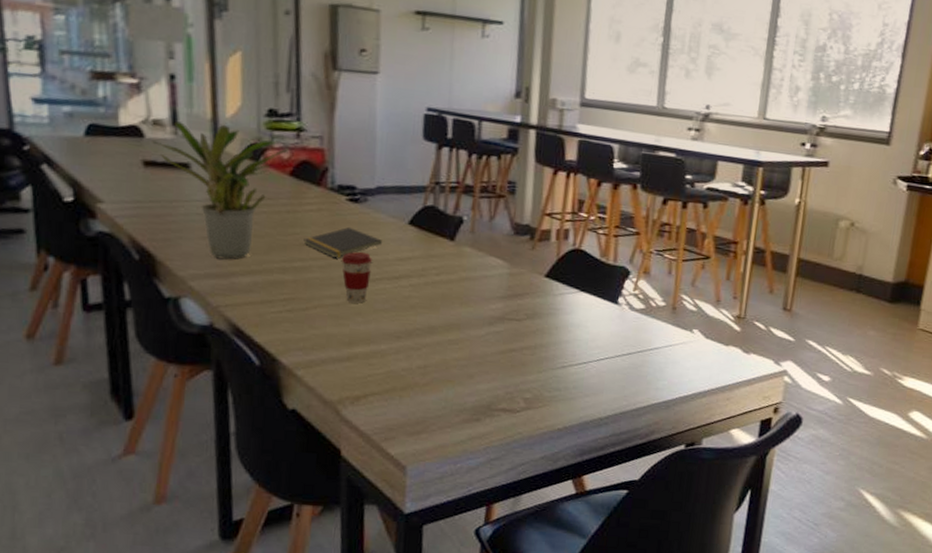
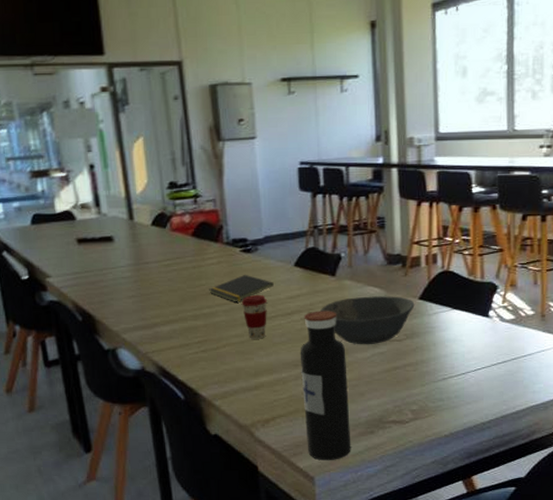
potted plant: present [151,121,288,260] -> none [81,200,189,313]
water bottle: none [401,277,458,449] -> present [300,311,351,461]
bowl: none [432,267,540,322] -> present [319,296,415,345]

